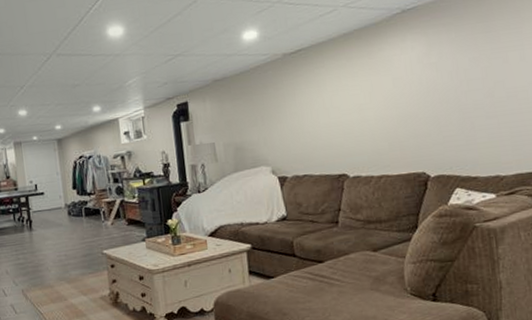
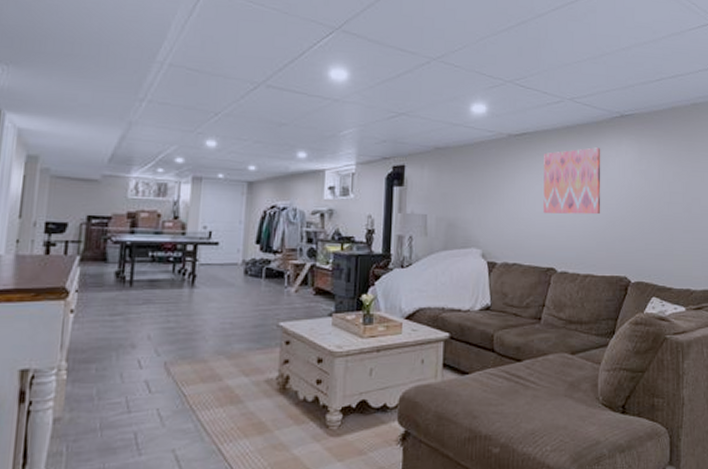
wall art: none [322,49,390,123] -> present [543,147,601,215]

